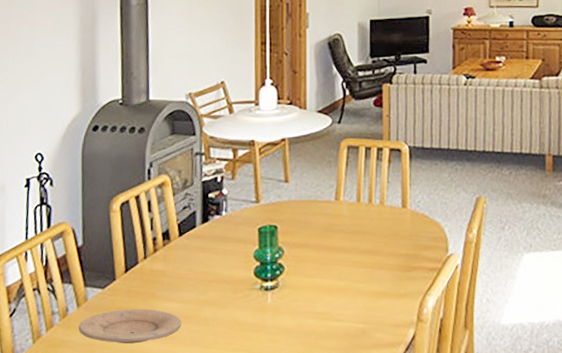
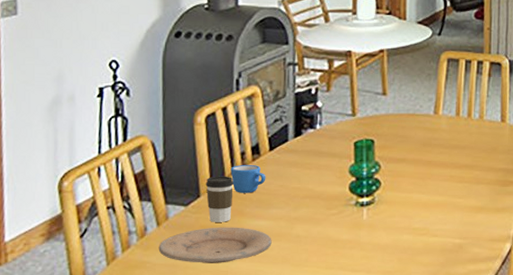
coffee cup: none [120,260,146,304] -> present [205,176,234,222]
mug: none [143,249,176,277] -> present [230,164,266,193]

